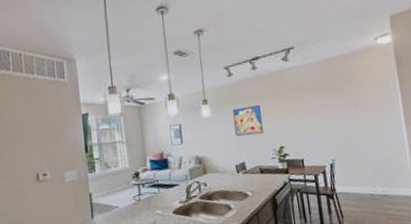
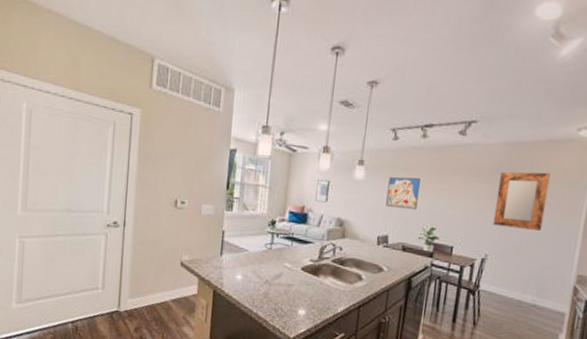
home mirror: none [324,78,372,133] -> present [492,171,551,231]

